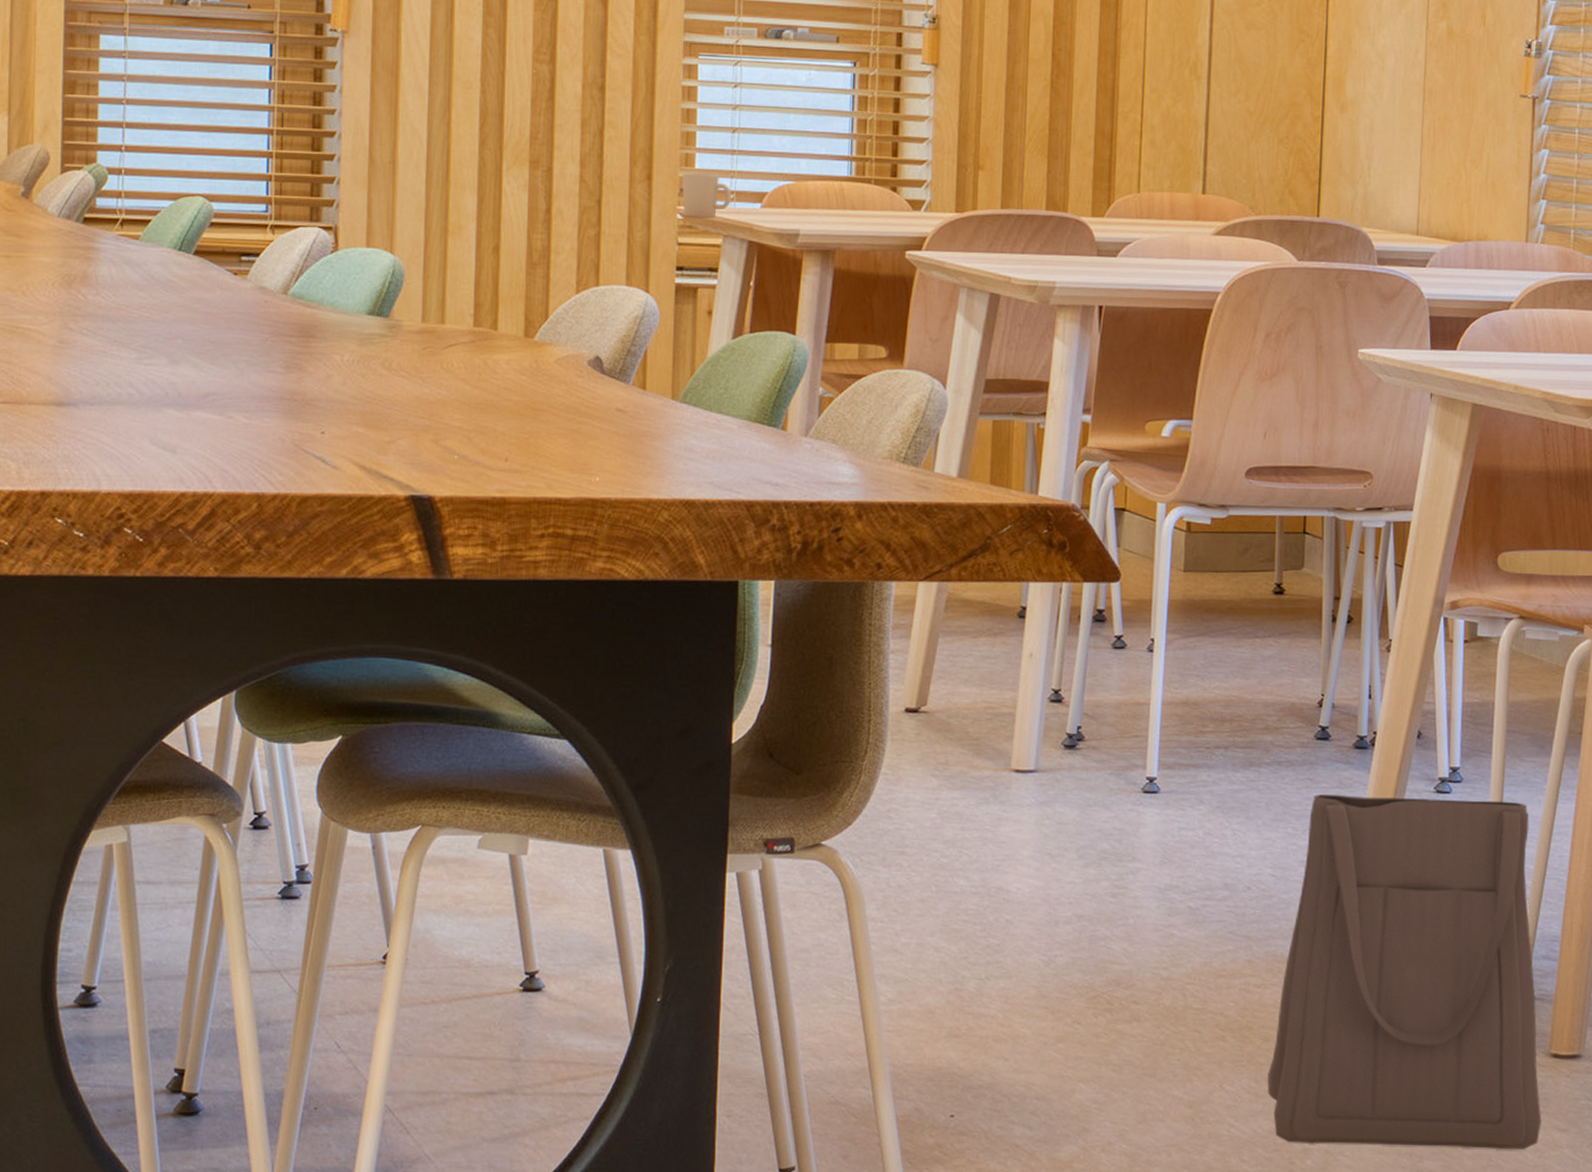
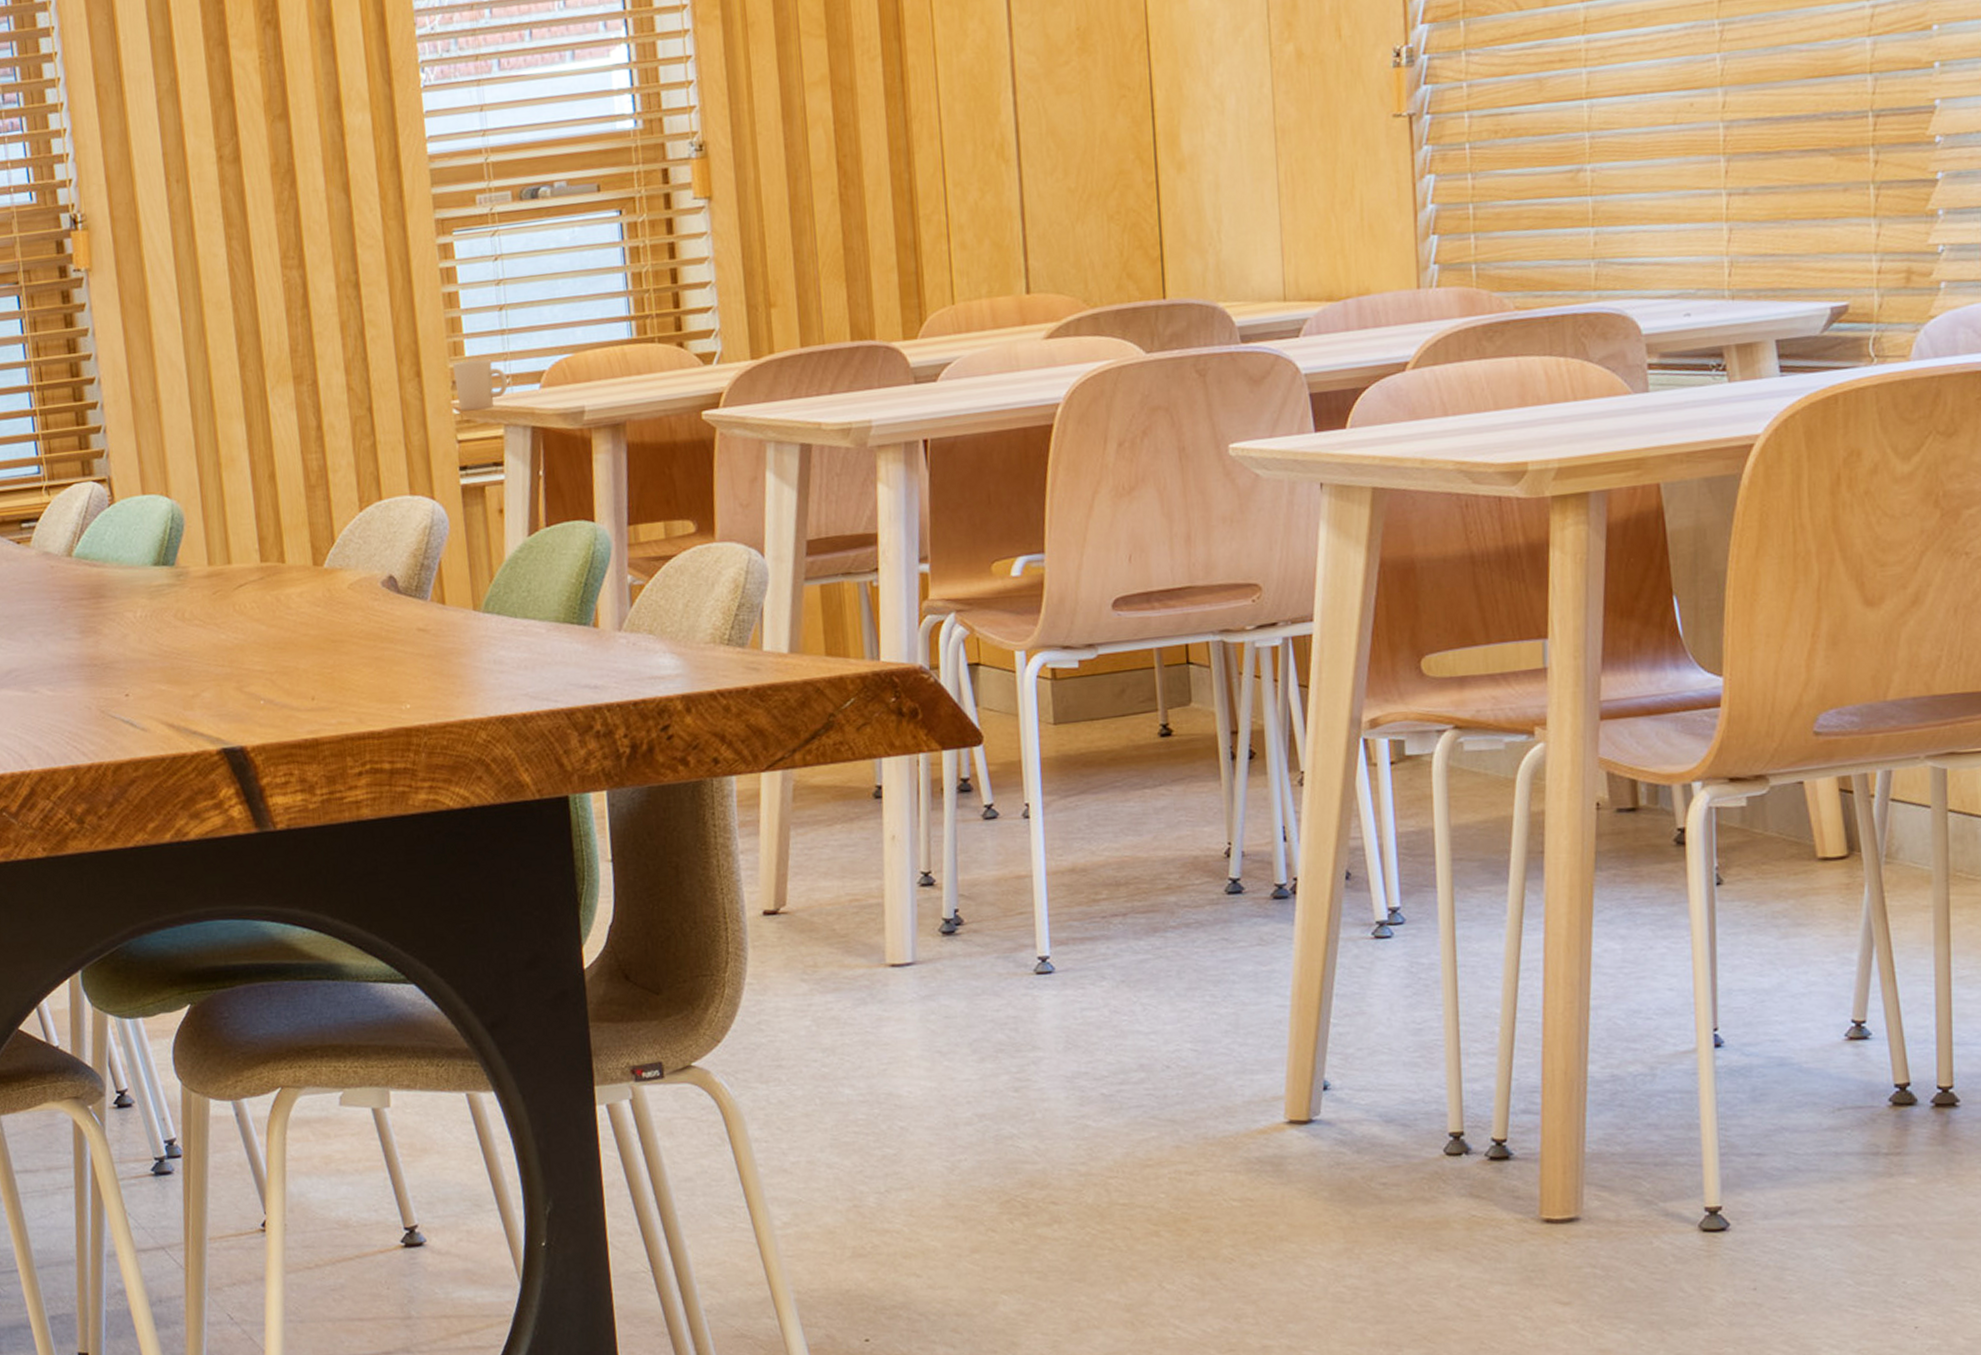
shopping bag: present [1267,794,1542,1149] -> none [1212,938,1539,1341]

